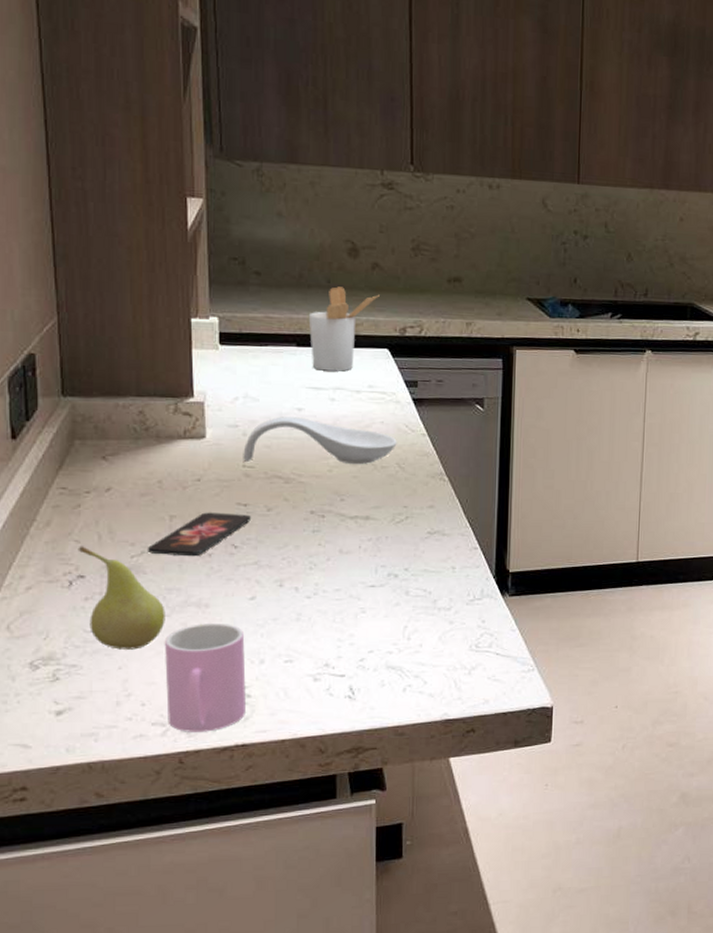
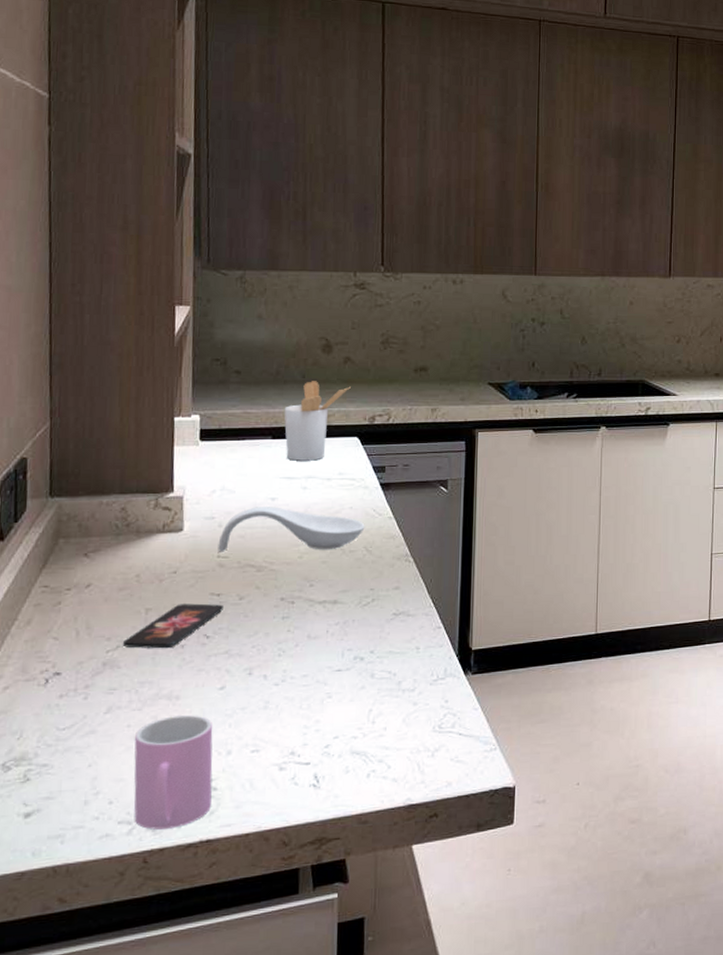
fruit: present [78,546,165,650] -> none [55,643,137,747]

